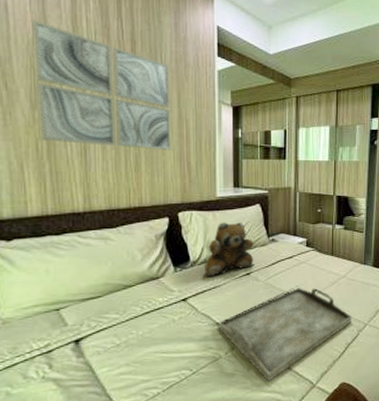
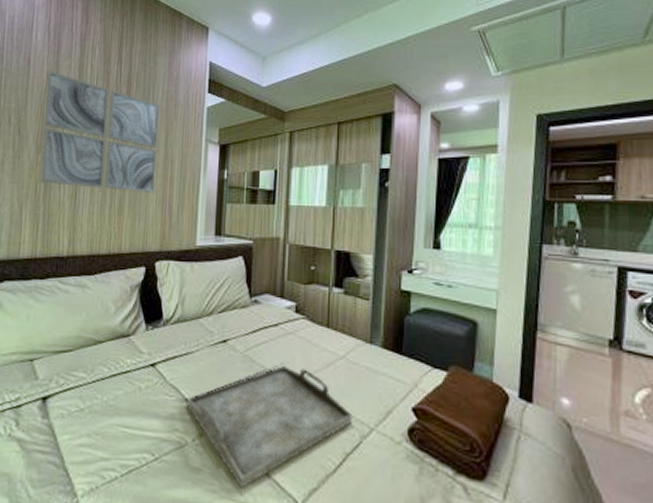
teddy bear: present [205,222,254,278] -> none [177,276,234,341]

